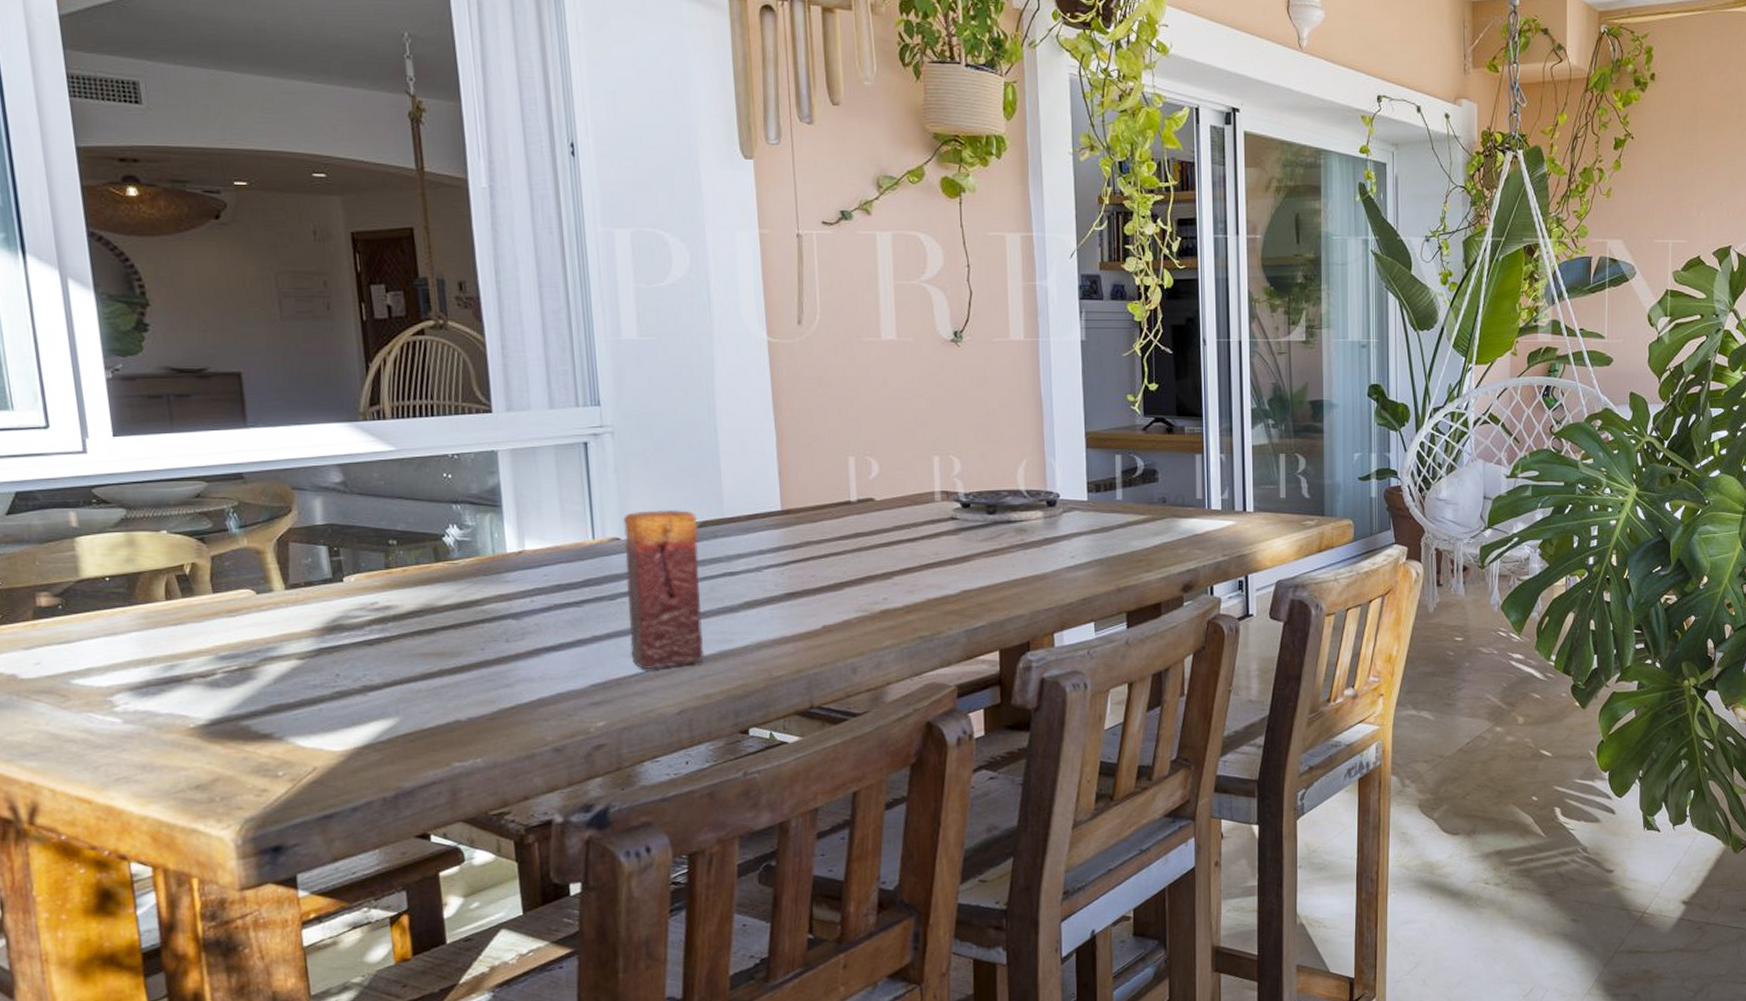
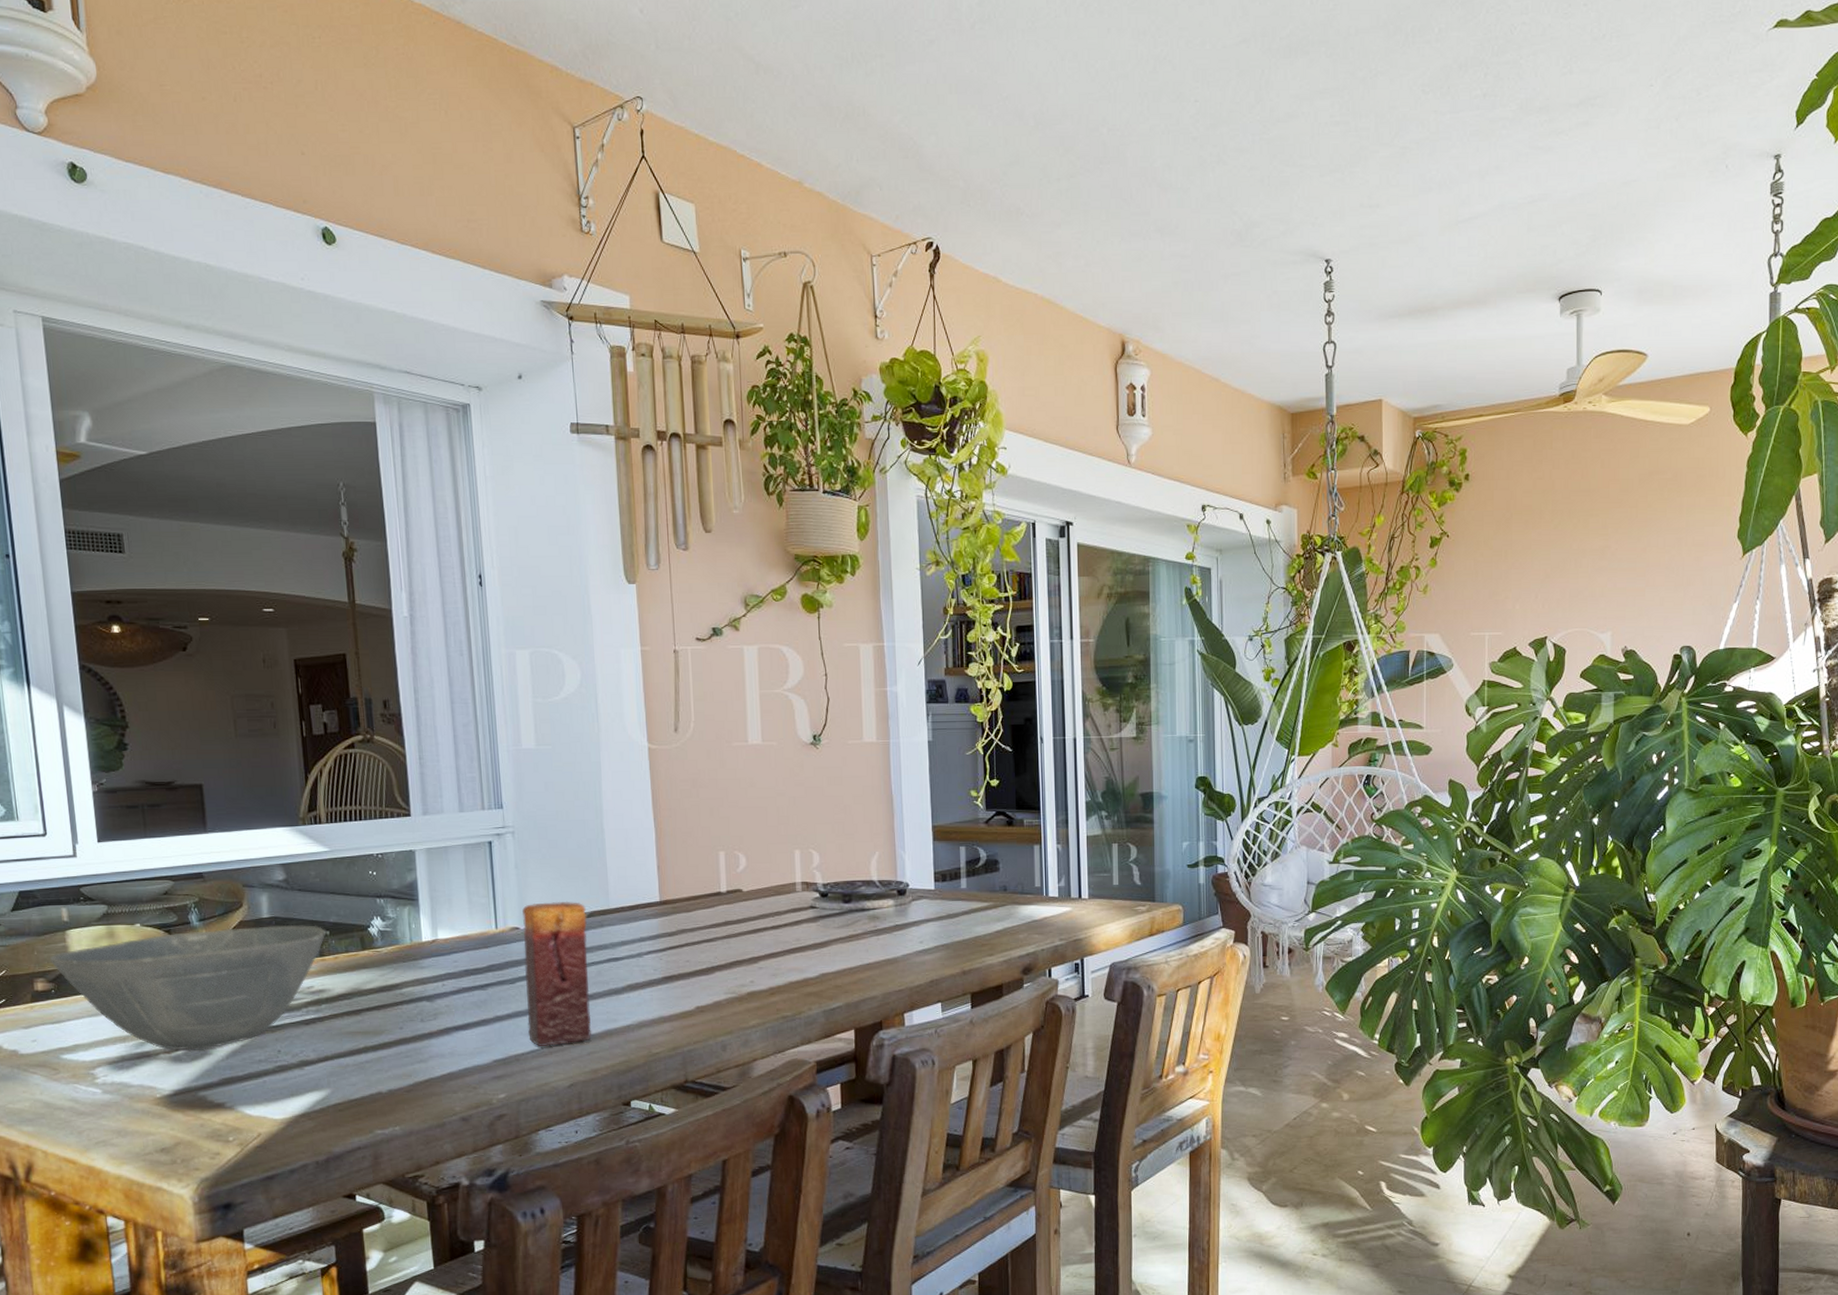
bowl: none [56,532,393,675] -> present [50,924,326,1051]

